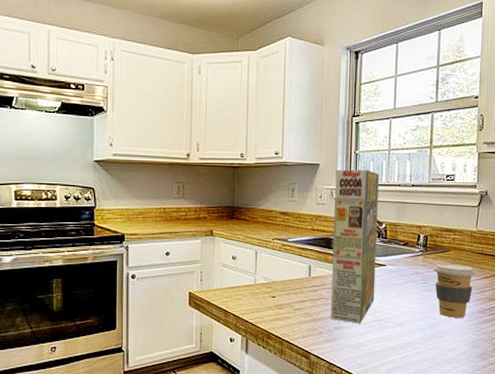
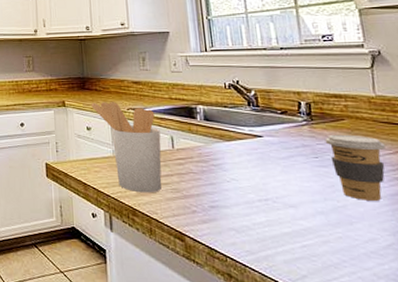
utensil holder: none [239,232,300,318] -> present [91,102,162,193]
cereal box: present [330,169,379,324] -> none [188,34,255,203]

